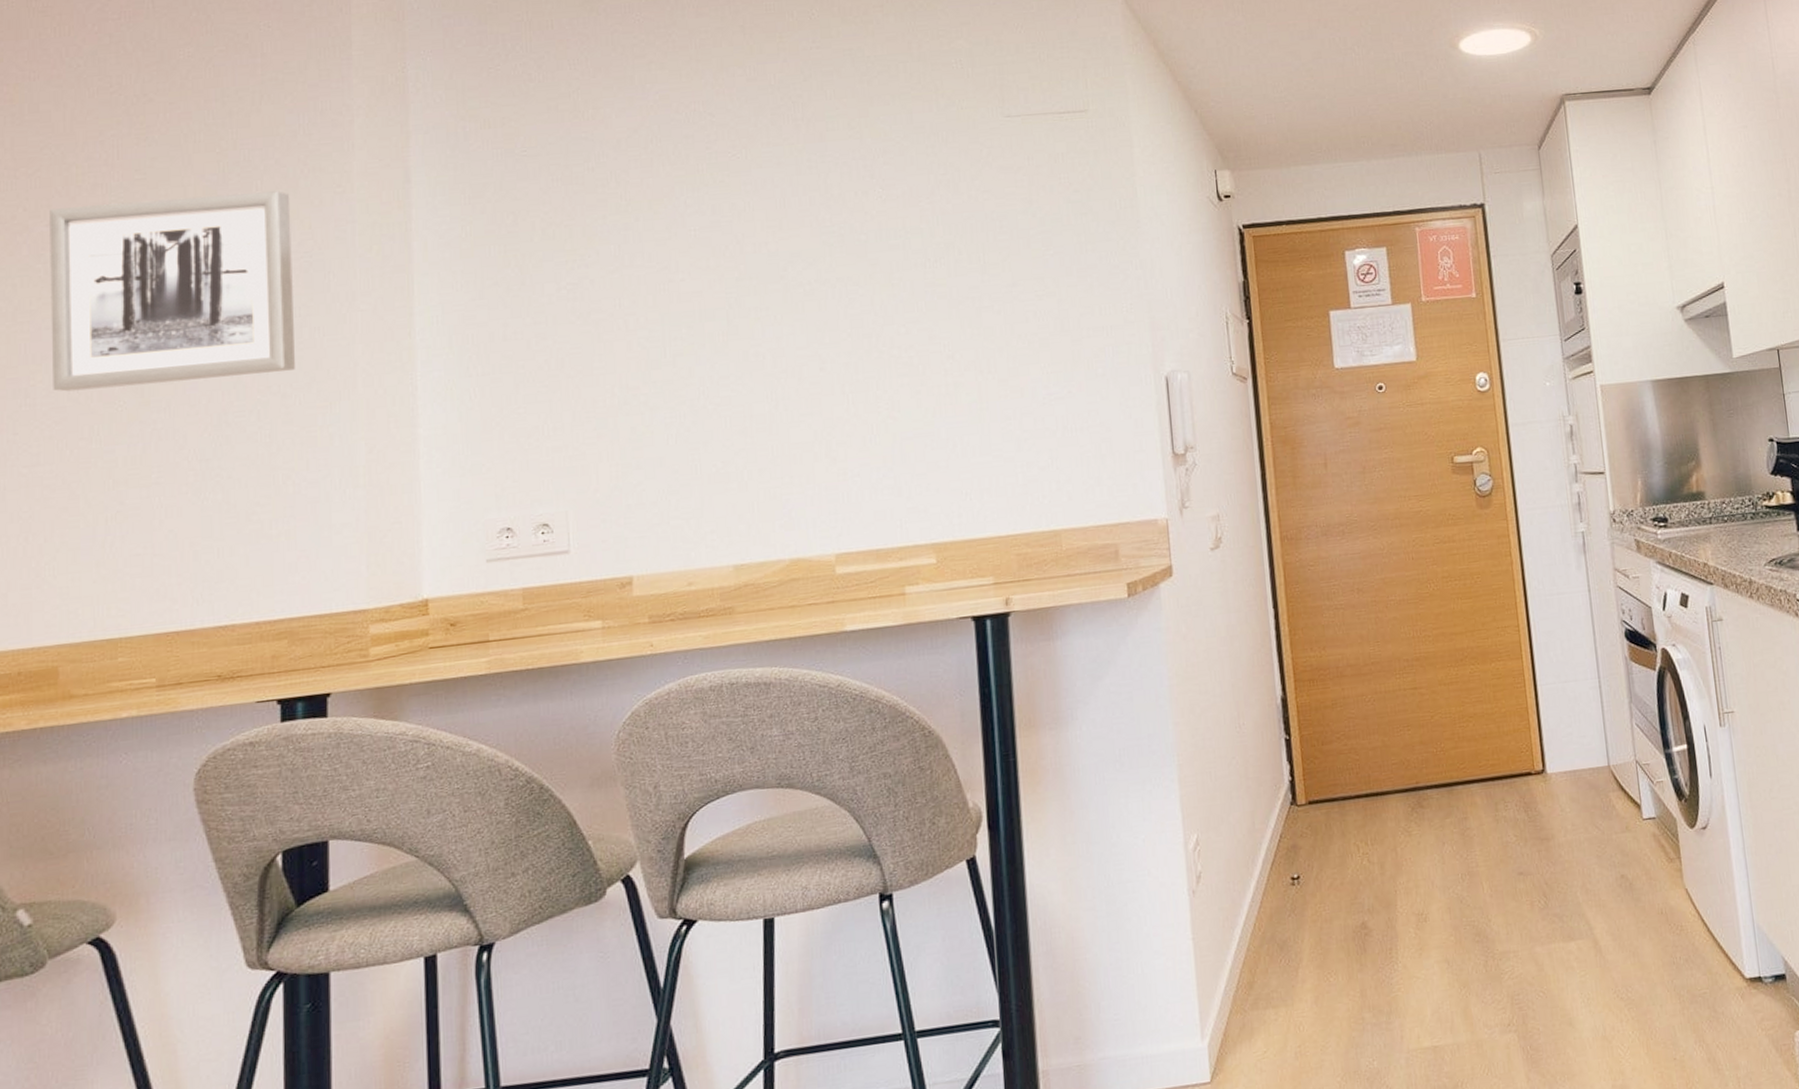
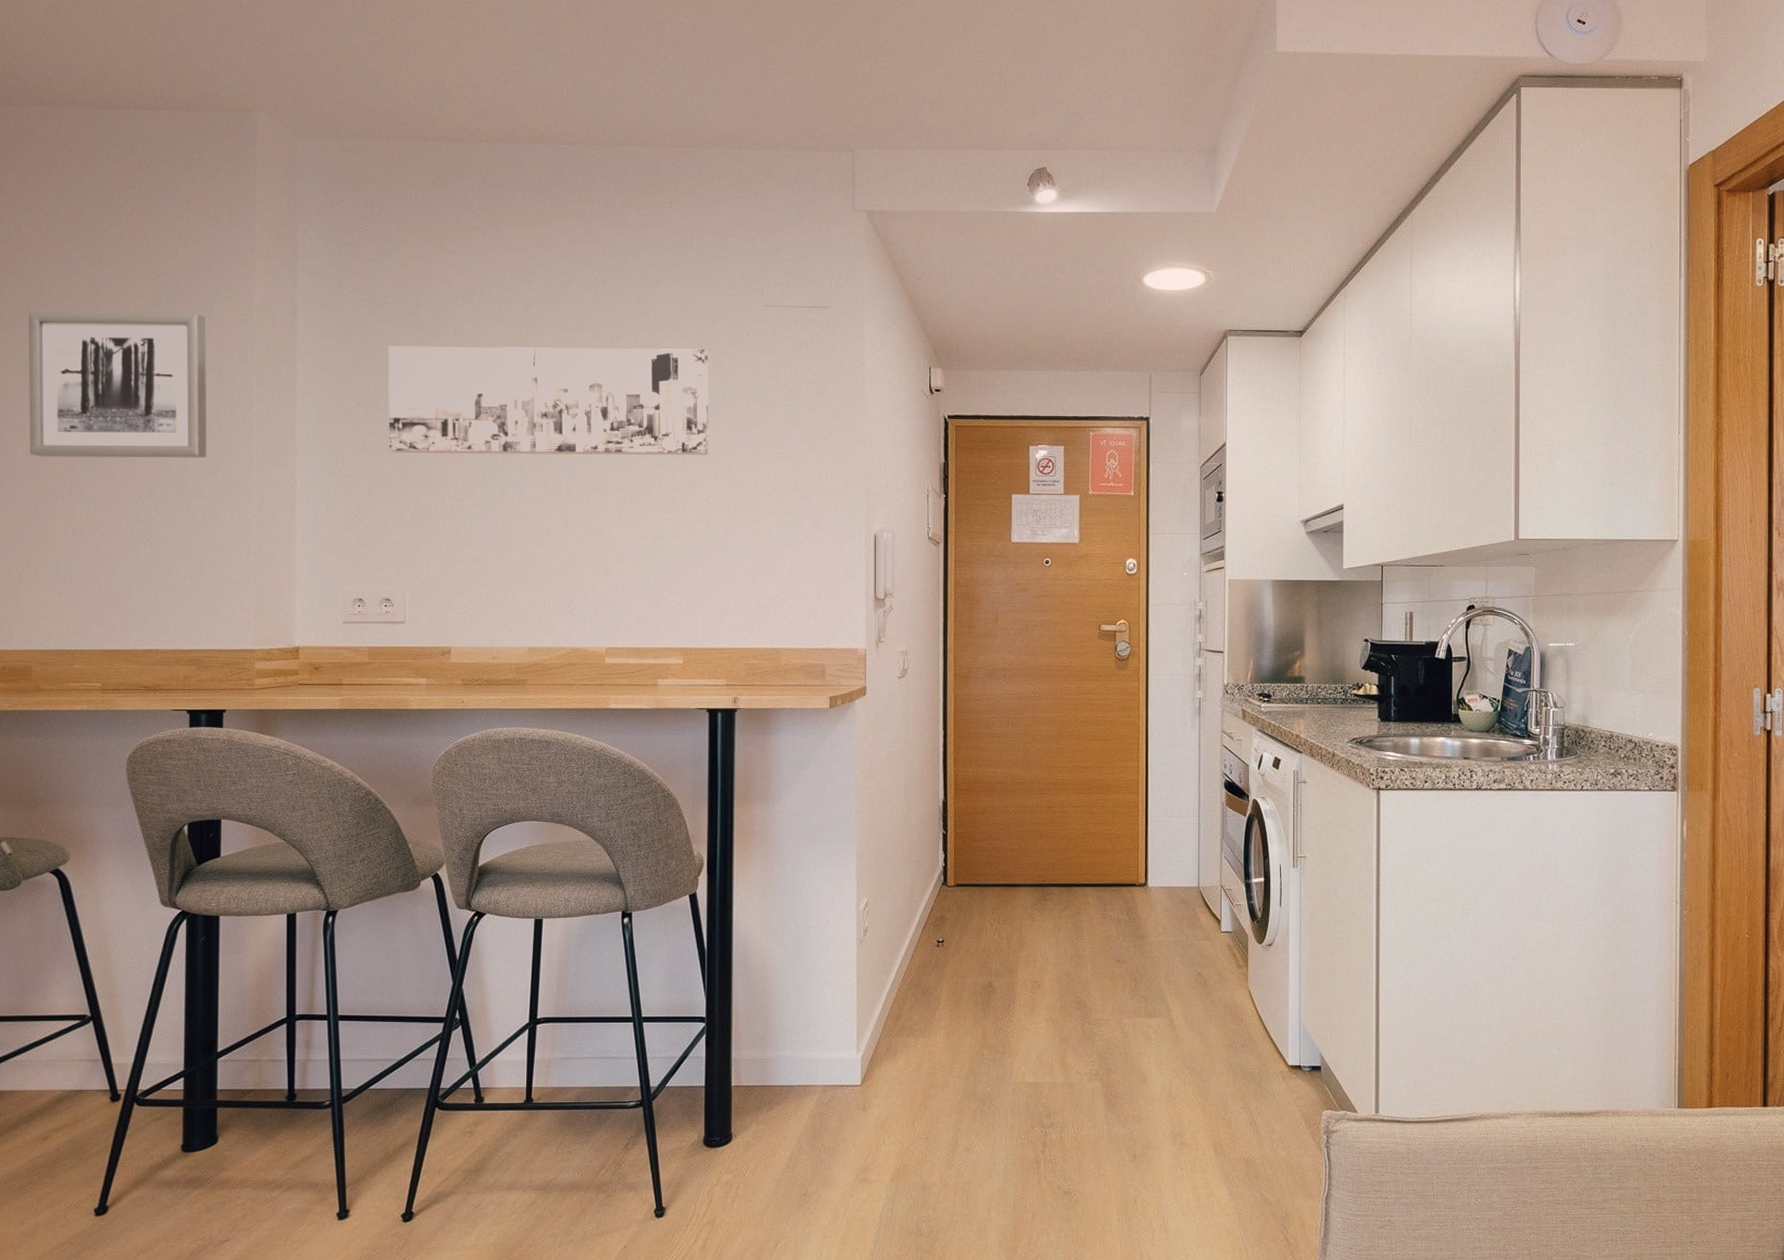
wall art: none [532,174,950,339] -> present [388,346,709,456]

